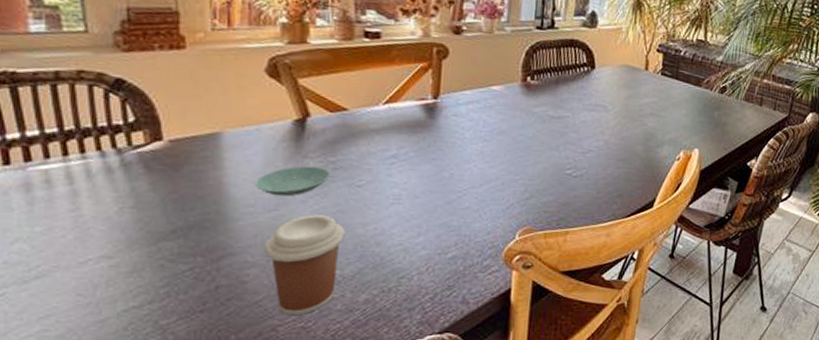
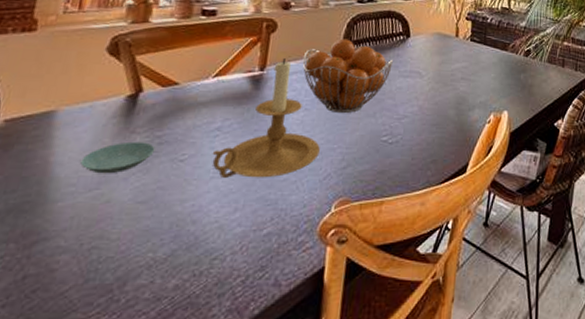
coffee cup: present [263,214,345,316] -> none [78,192,163,308]
candle holder: none [390,87,502,206] -> present [212,58,320,179]
fruit basket: none [478,68,577,146] -> present [302,38,393,114]

